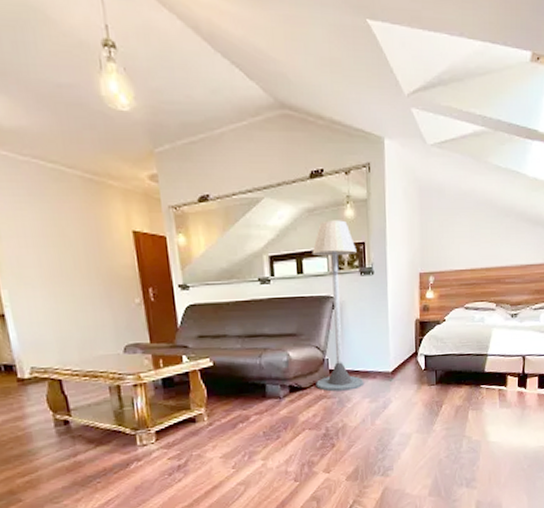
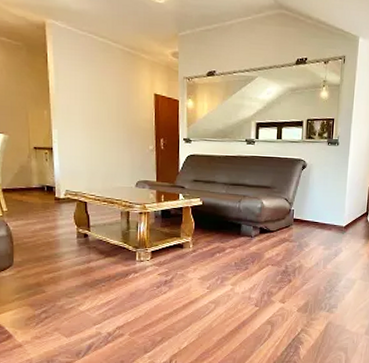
floor lamp: present [312,220,363,392] -> none [281,99,327,238]

